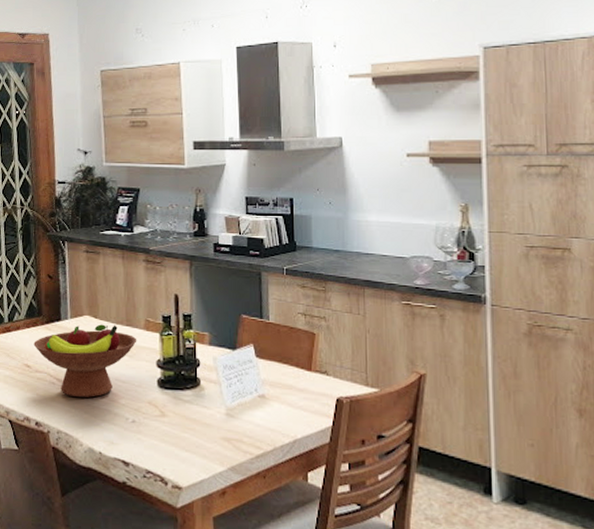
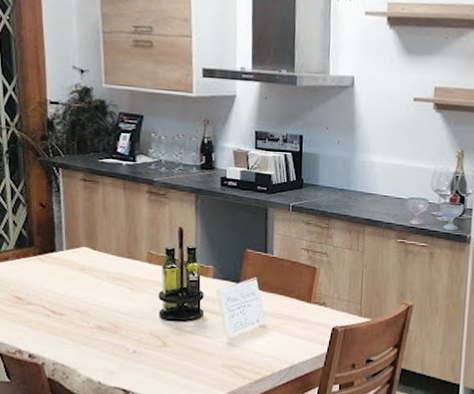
fruit bowl: present [33,324,137,398] -> none [25,256,139,329]

